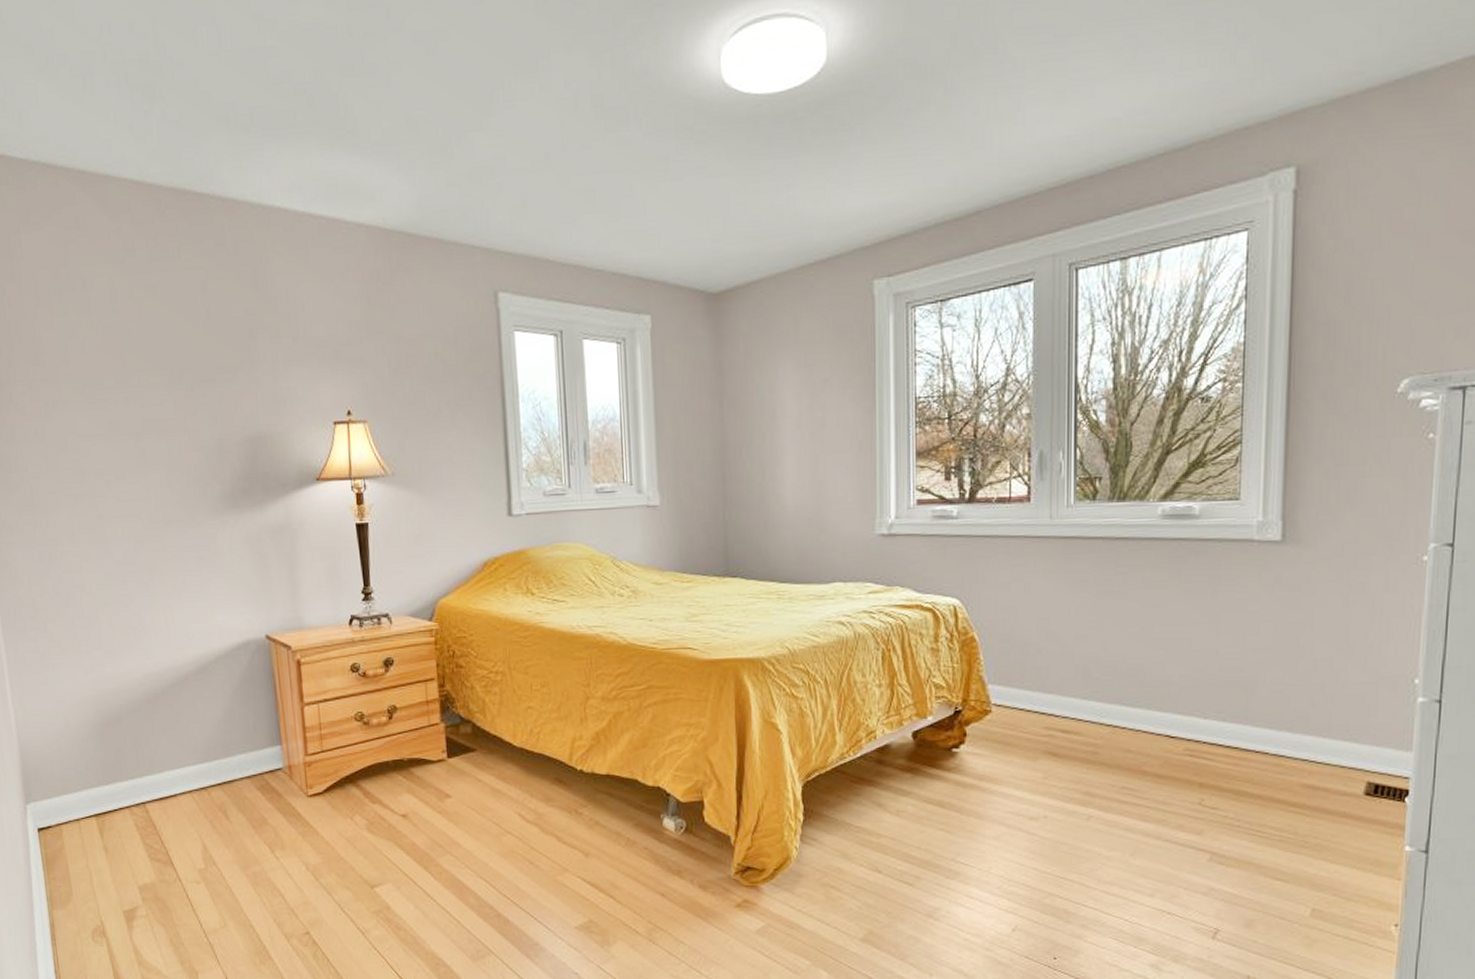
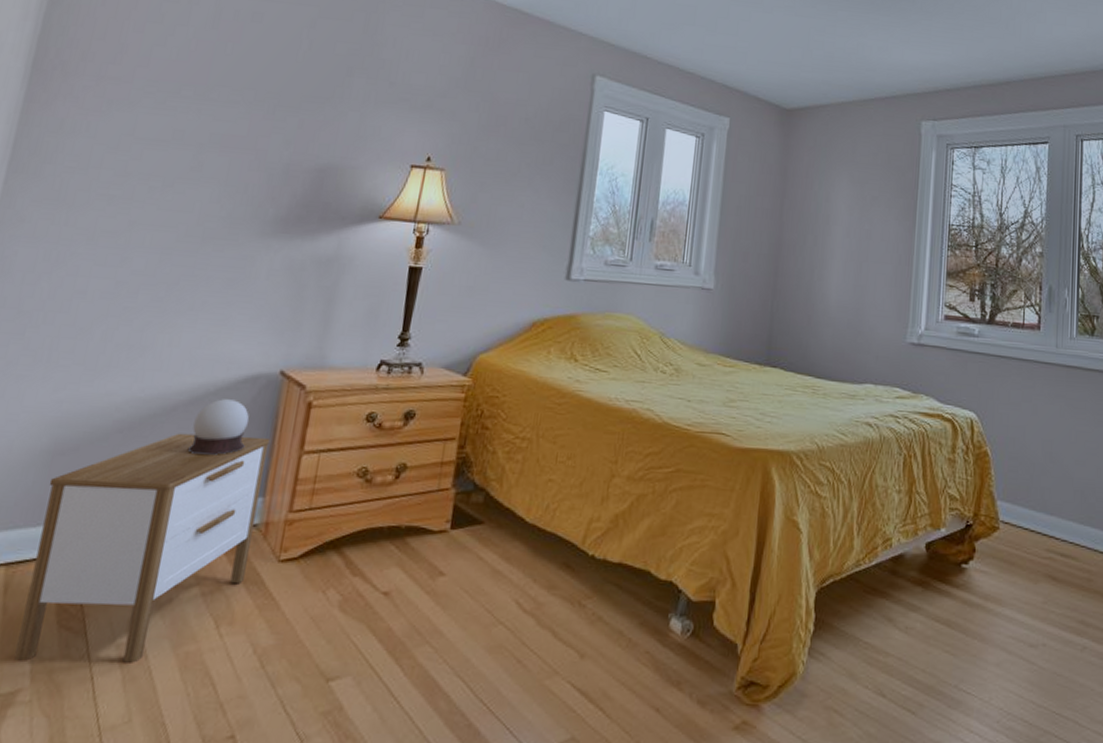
nightstand: none [106,695,283,886] -> present [14,433,270,663]
snow globe: none [205,665,254,716] -> present [187,399,249,456]

